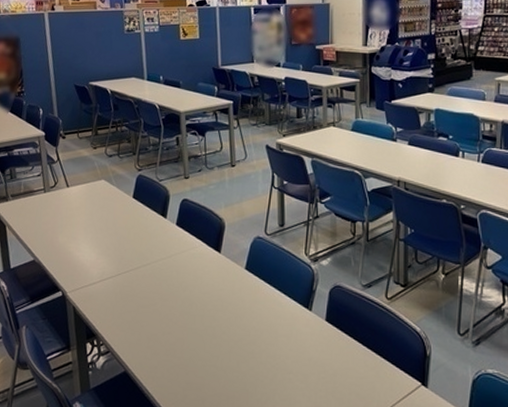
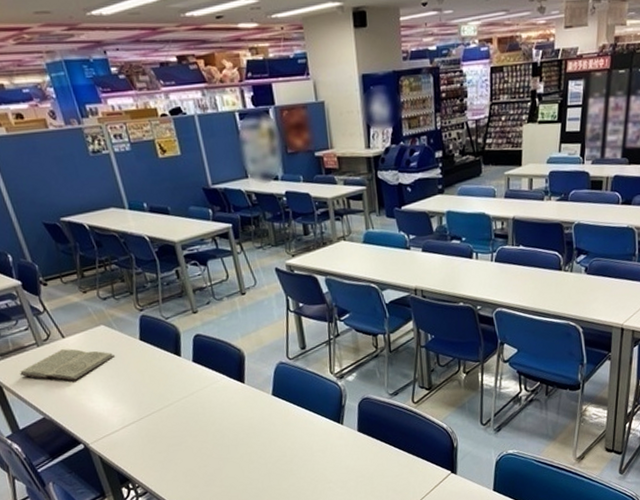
book: none [24,198,108,229] -> present [20,348,115,381]

